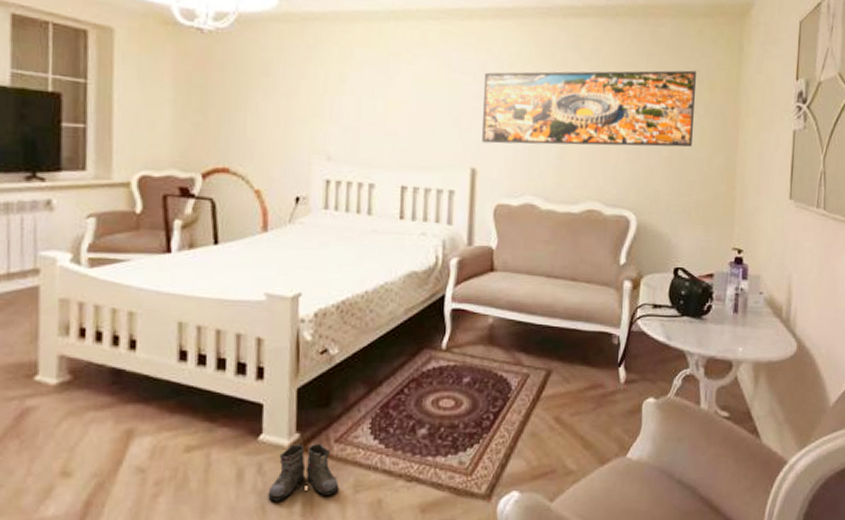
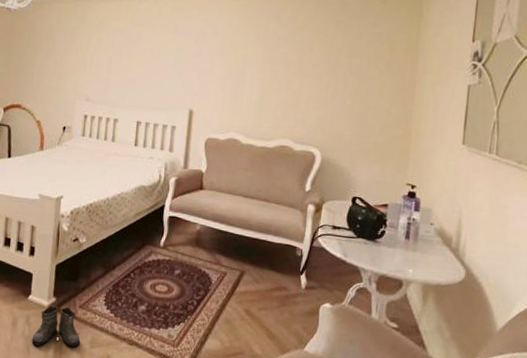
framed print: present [482,70,696,147] -> none [199,34,379,97]

